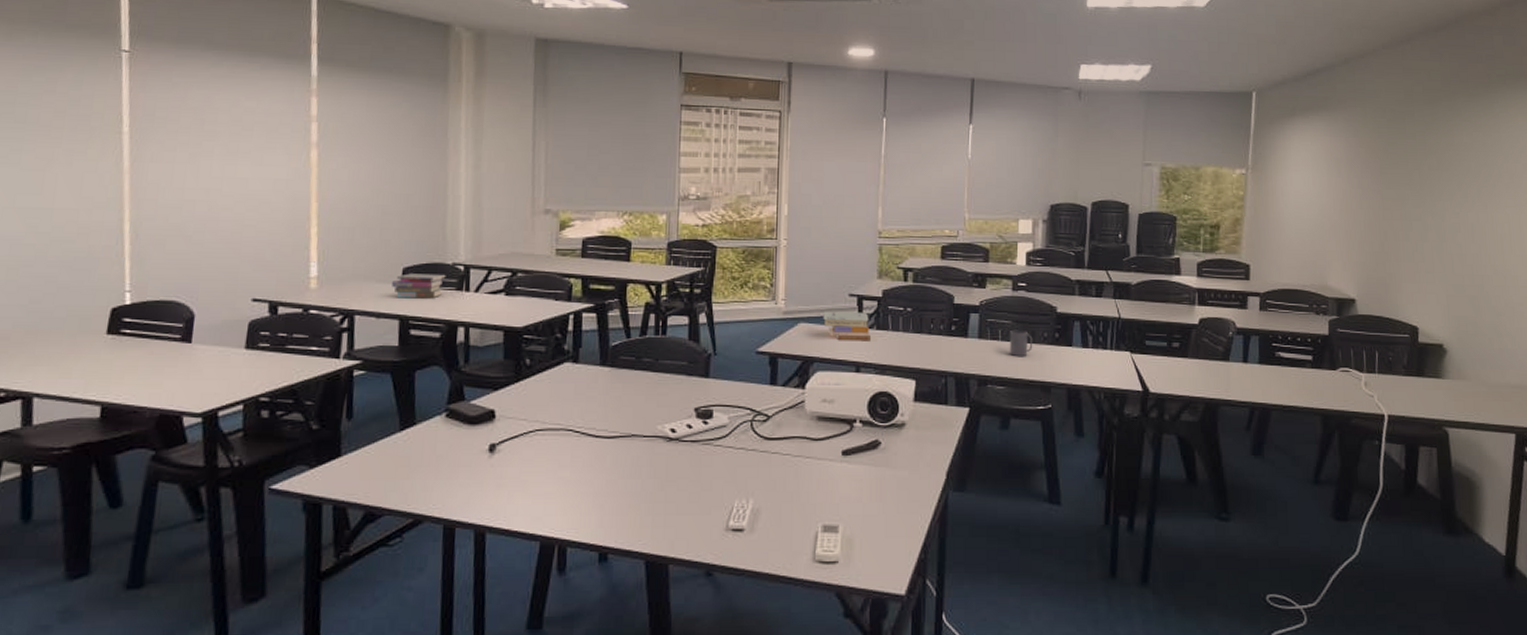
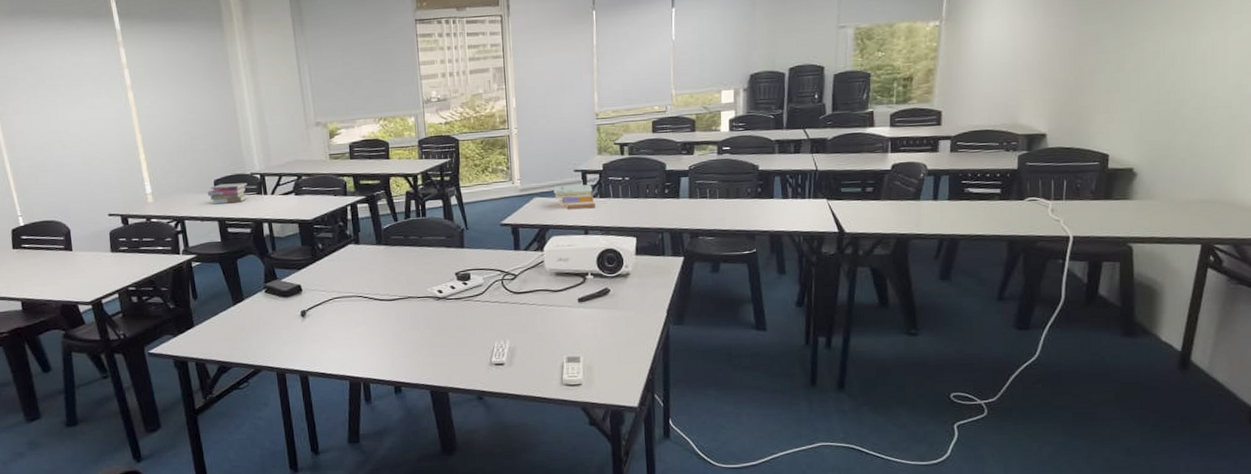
mug: present [1009,329,1033,357] -> none [716,187,738,212]

